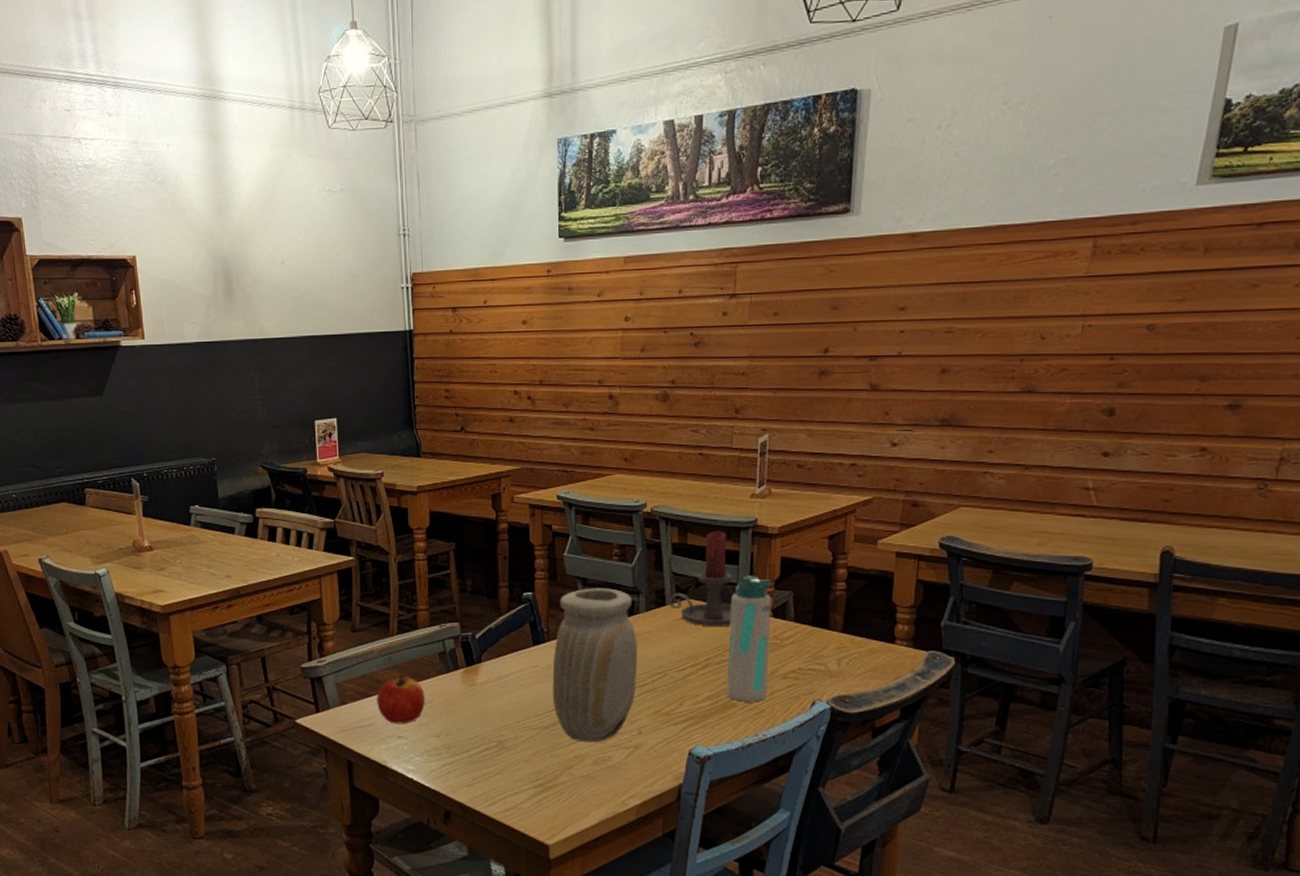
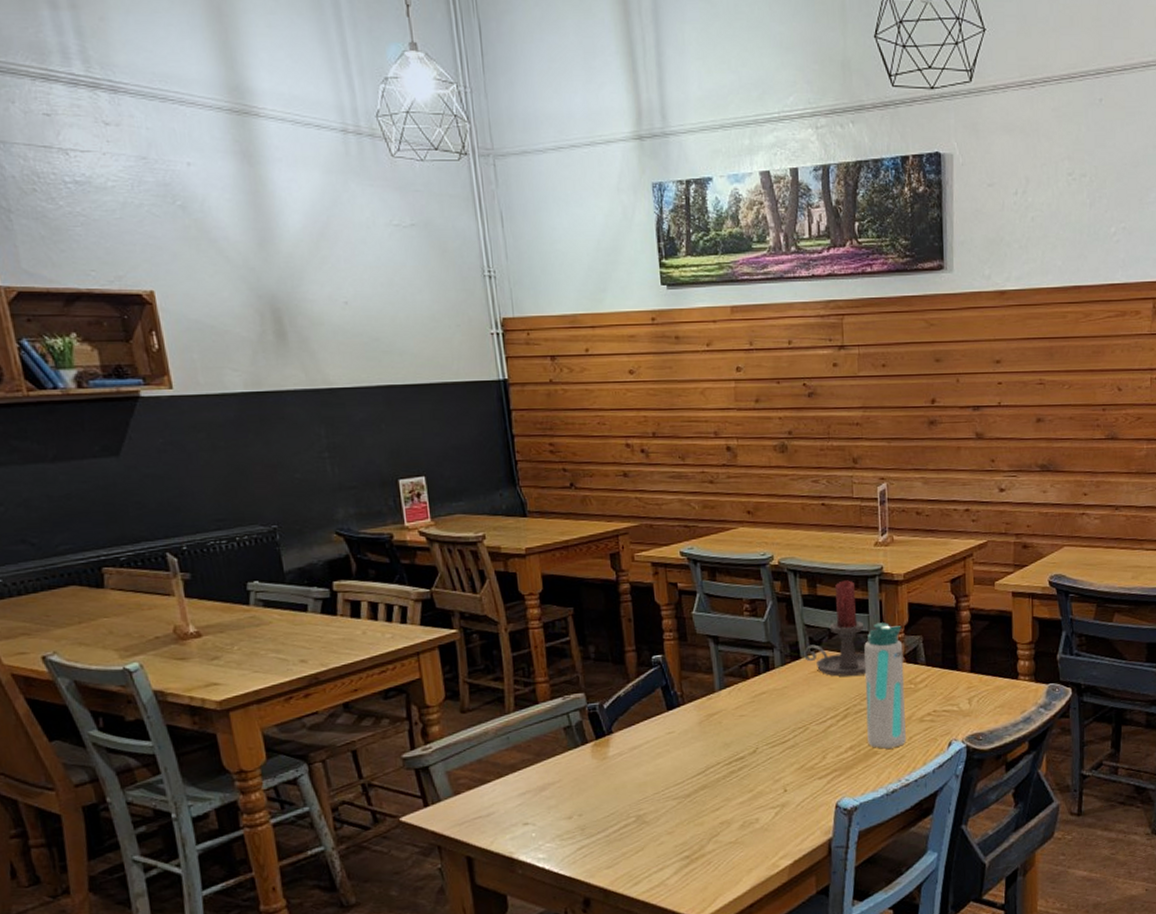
apple: present [377,675,425,725] -> none [495,755,553,810]
vase: present [552,588,638,743] -> none [689,645,778,807]

